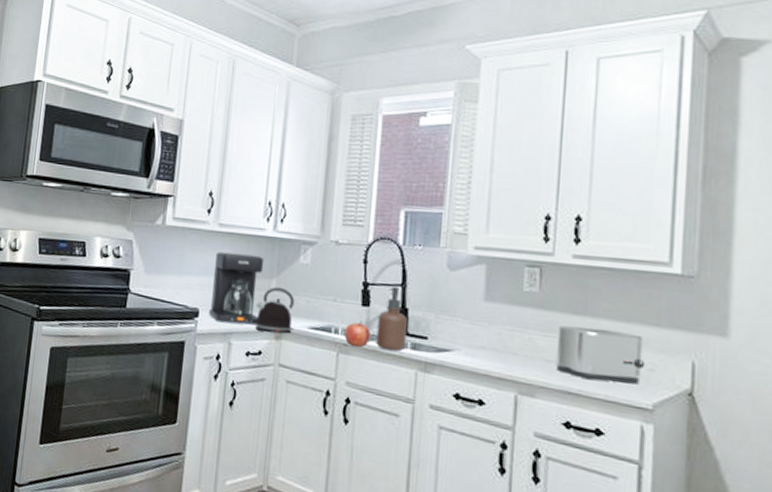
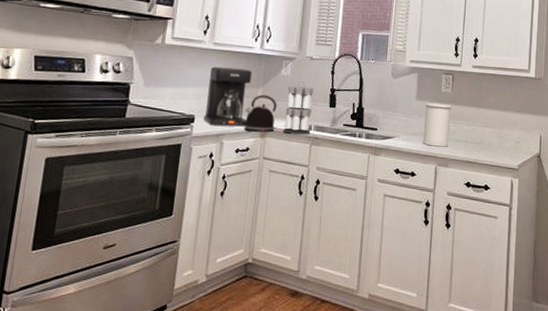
spice rack: none [302,270,341,340] -> present [283,80,314,135]
fruit: present [344,321,371,348] -> none [315,119,336,140]
soap dispenser: present [376,286,408,352] -> none [340,91,364,141]
canister: none [496,306,539,369] -> present [423,103,451,147]
toaster: present [555,325,646,385] -> none [461,115,514,153]

